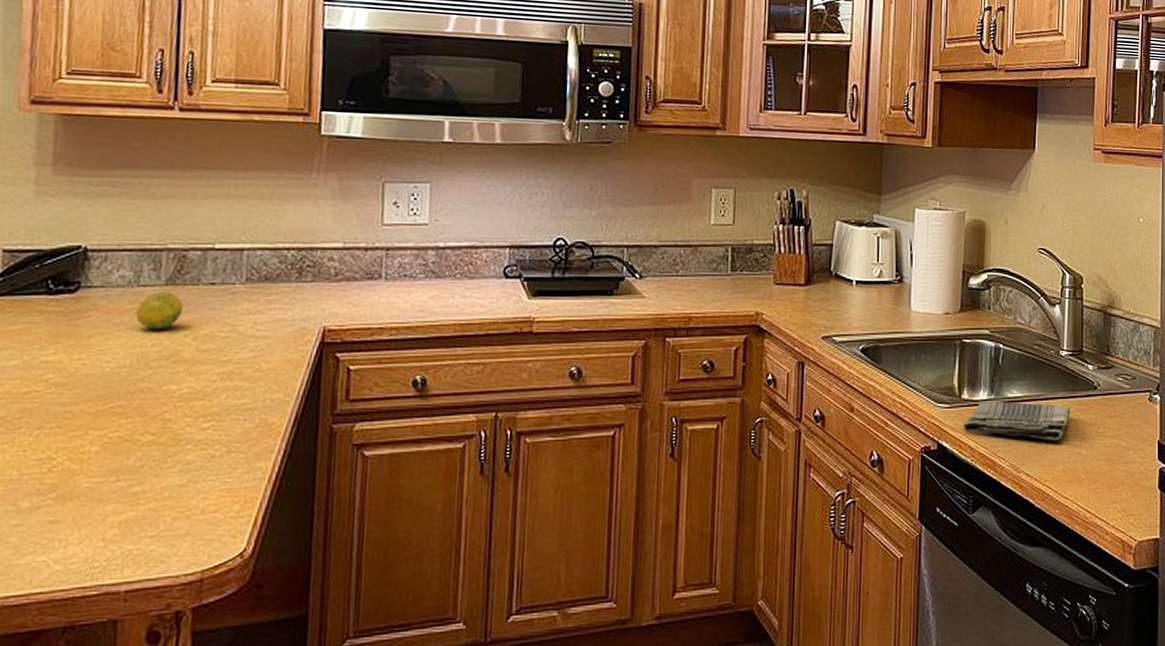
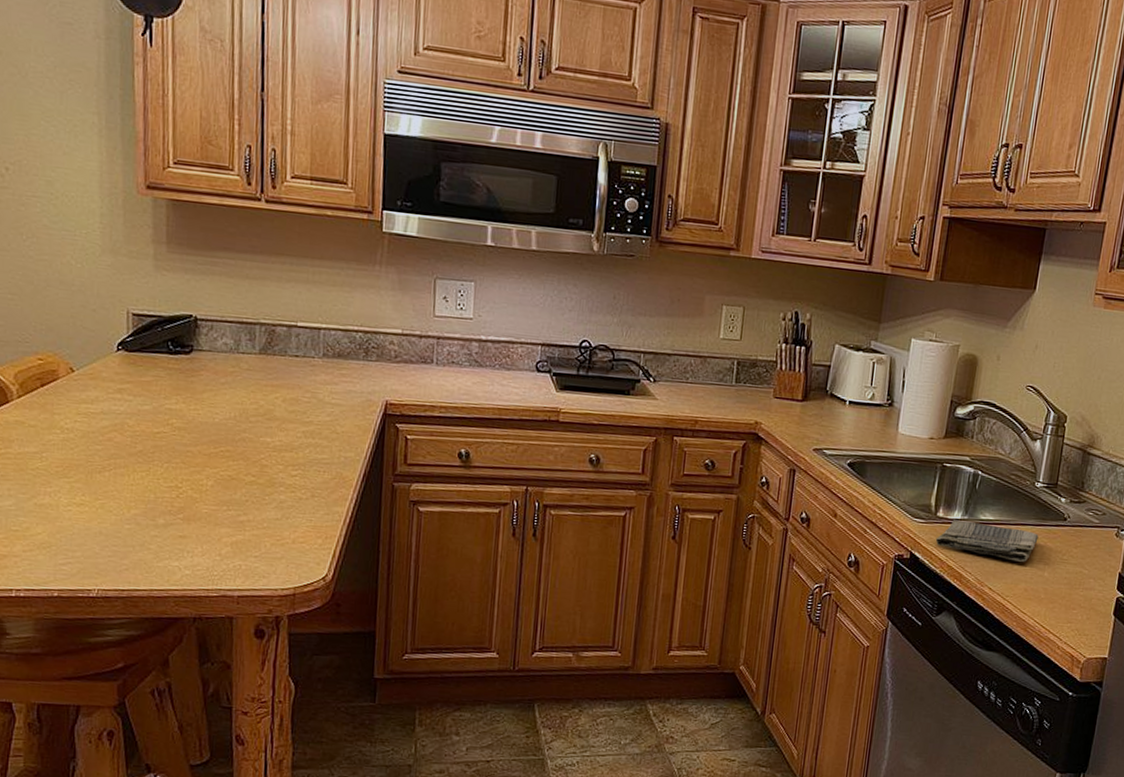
fruit: present [135,292,183,330] -> none [237,359,273,392]

